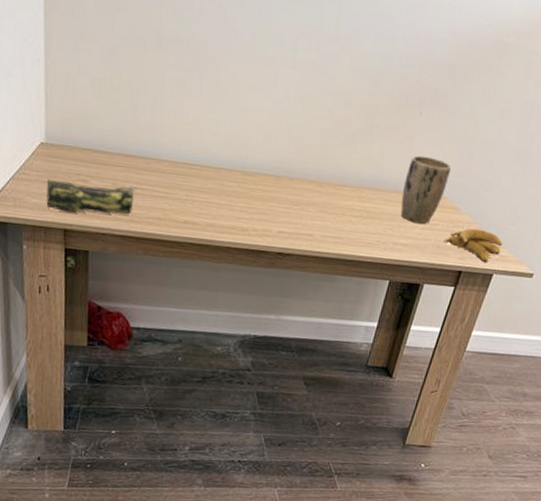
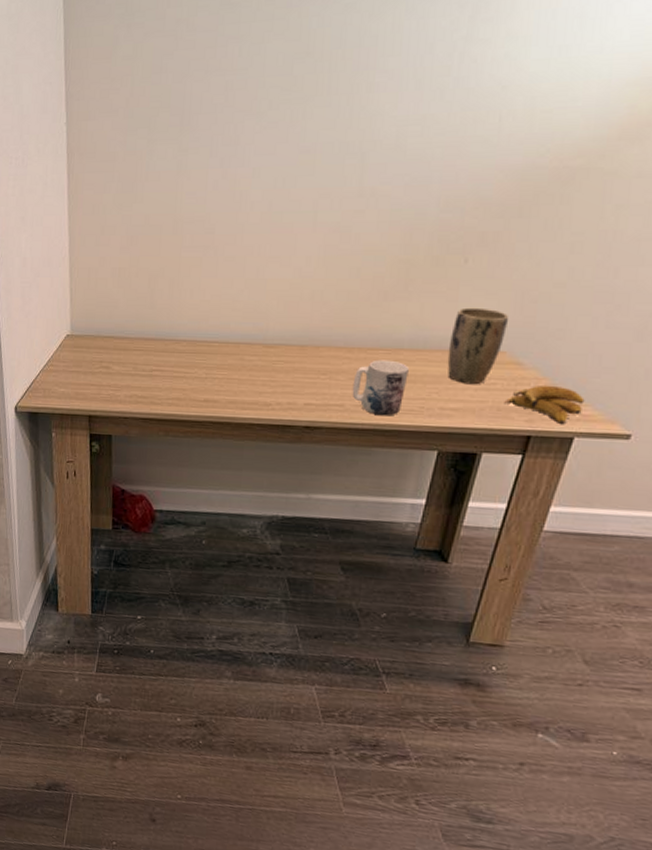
pencil case: present [46,178,137,214] -> none [72,368,157,399]
mug: none [320,195,370,248] -> present [352,359,409,416]

